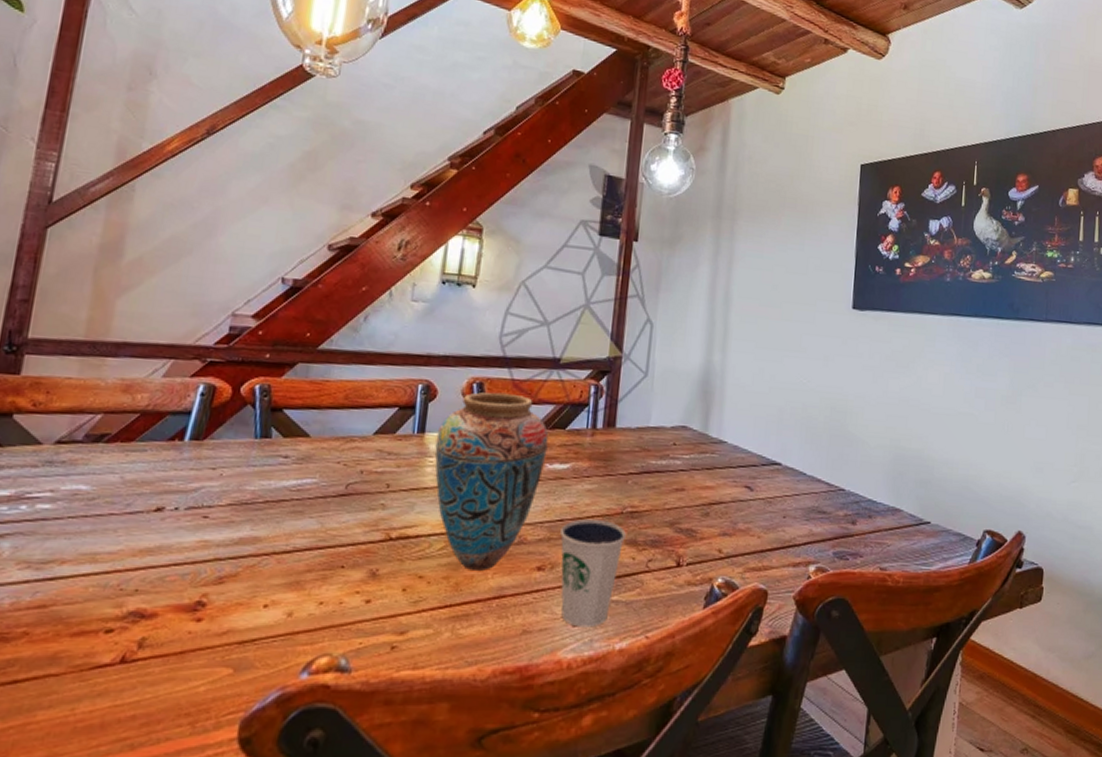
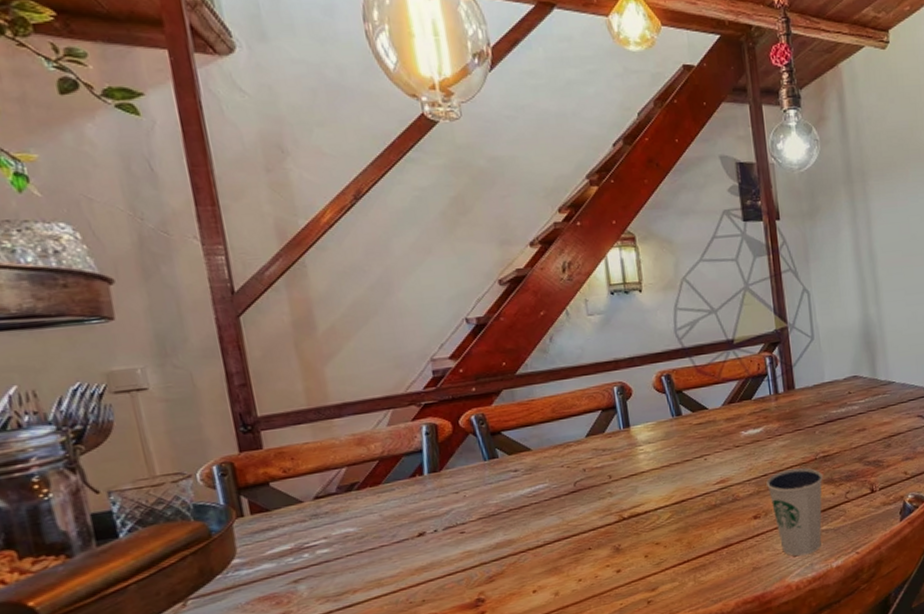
vase: present [435,392,549,571] -> none [640,378,740,530]

